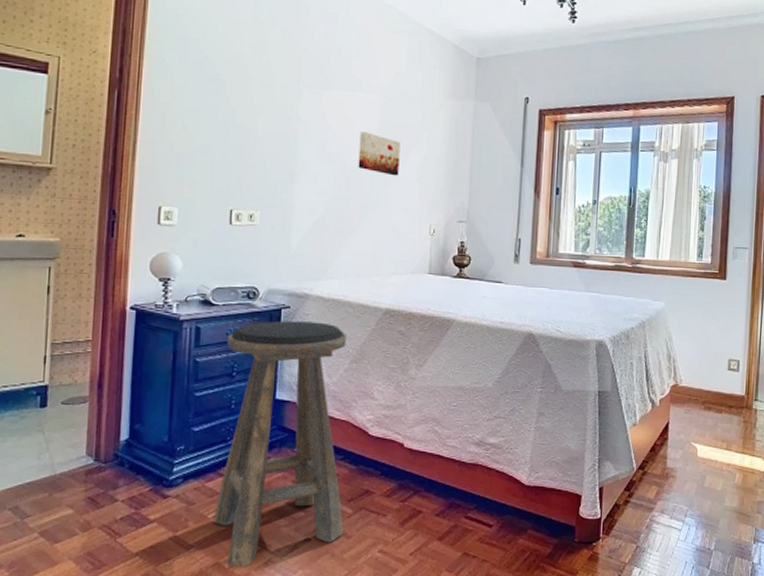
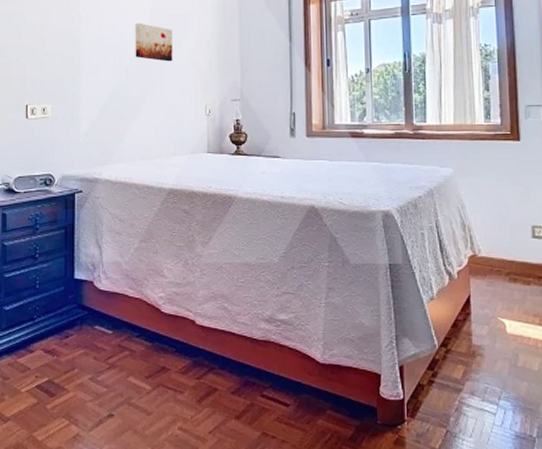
stool: present [214,320,346,566] -> none [26,204,143,440]

